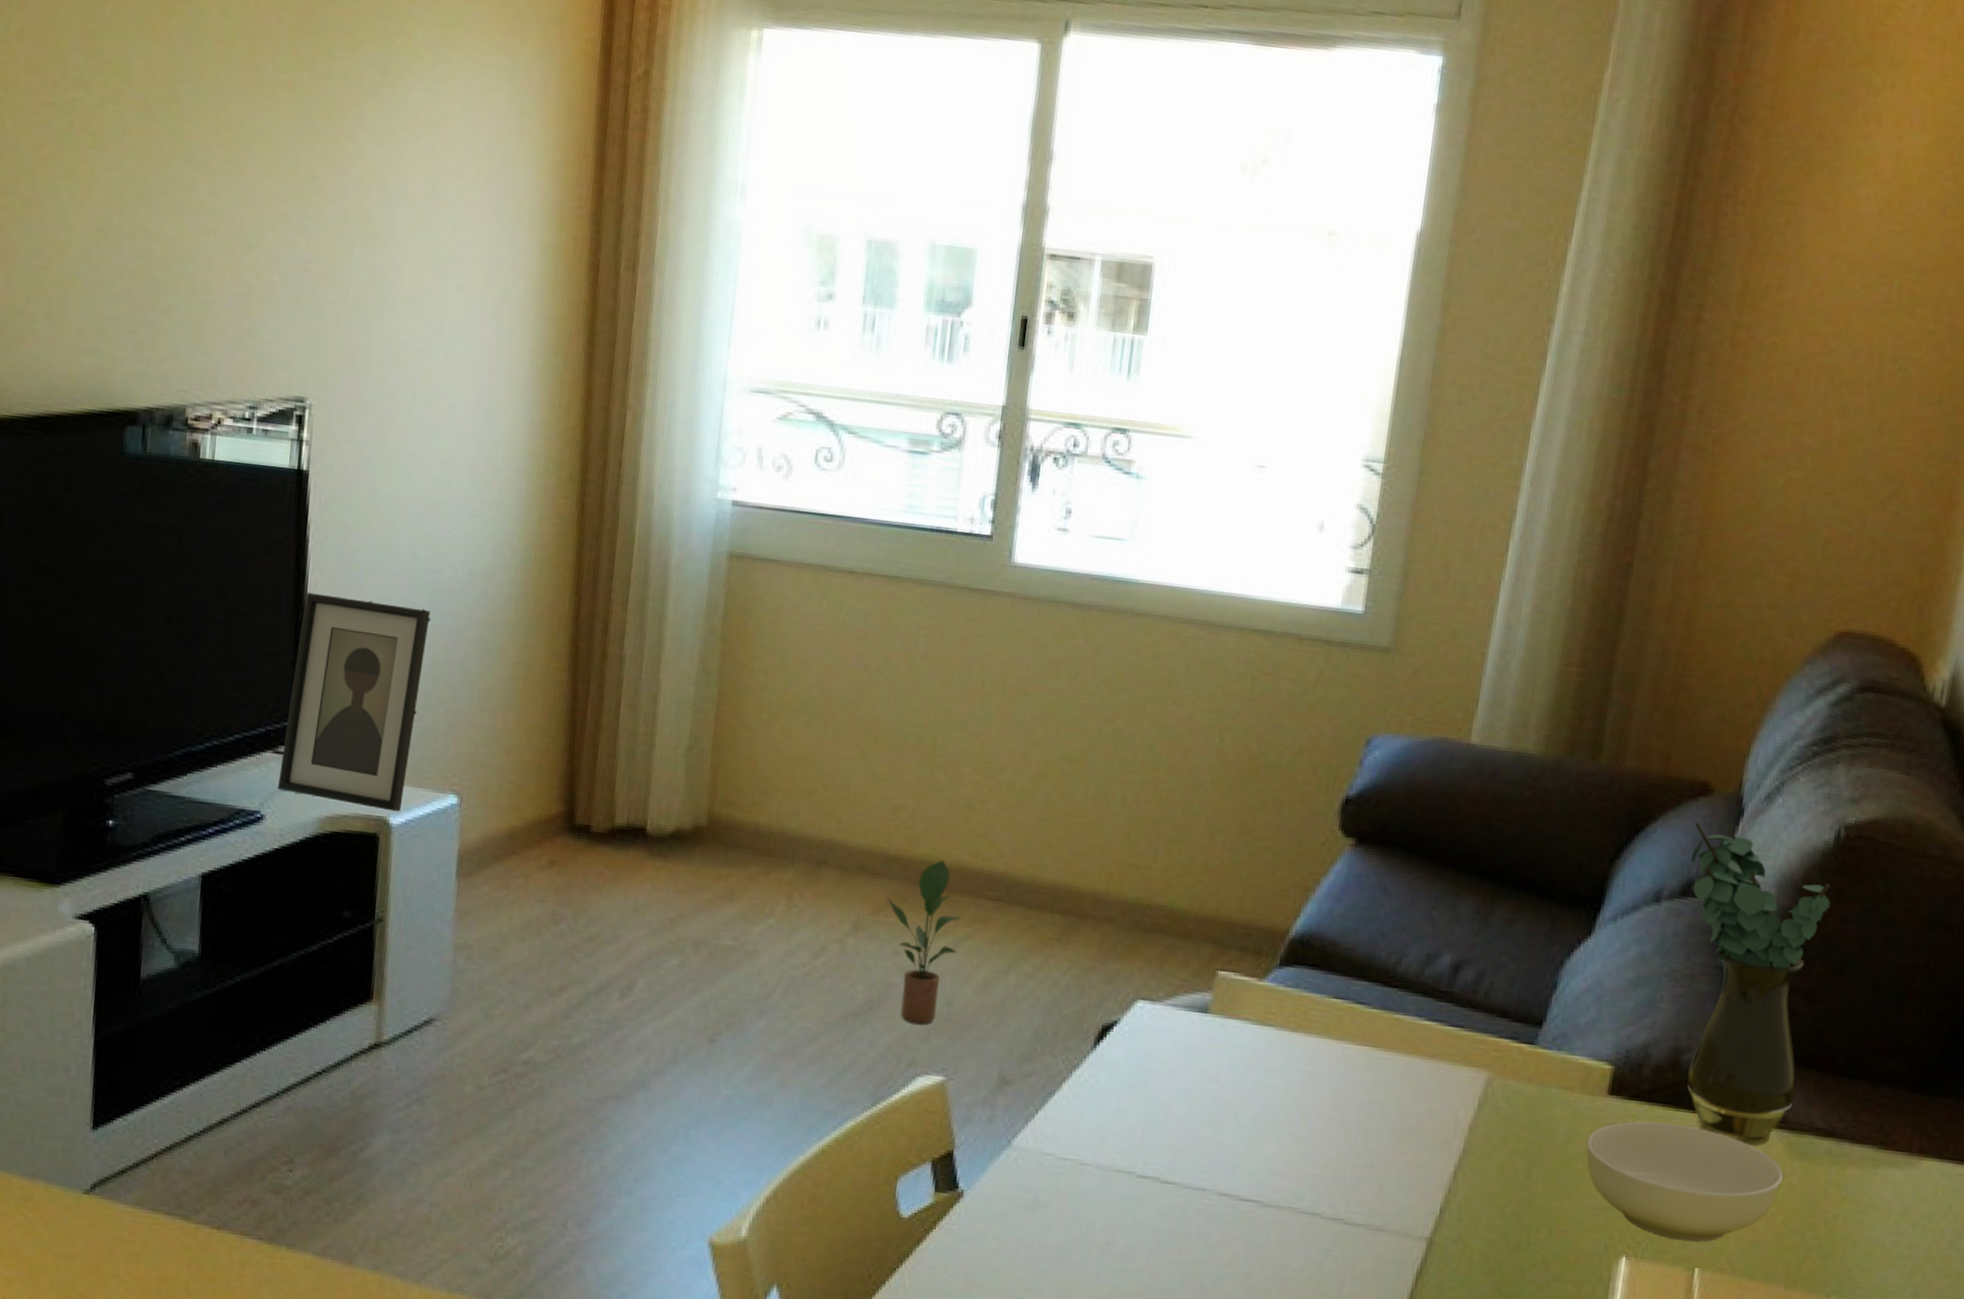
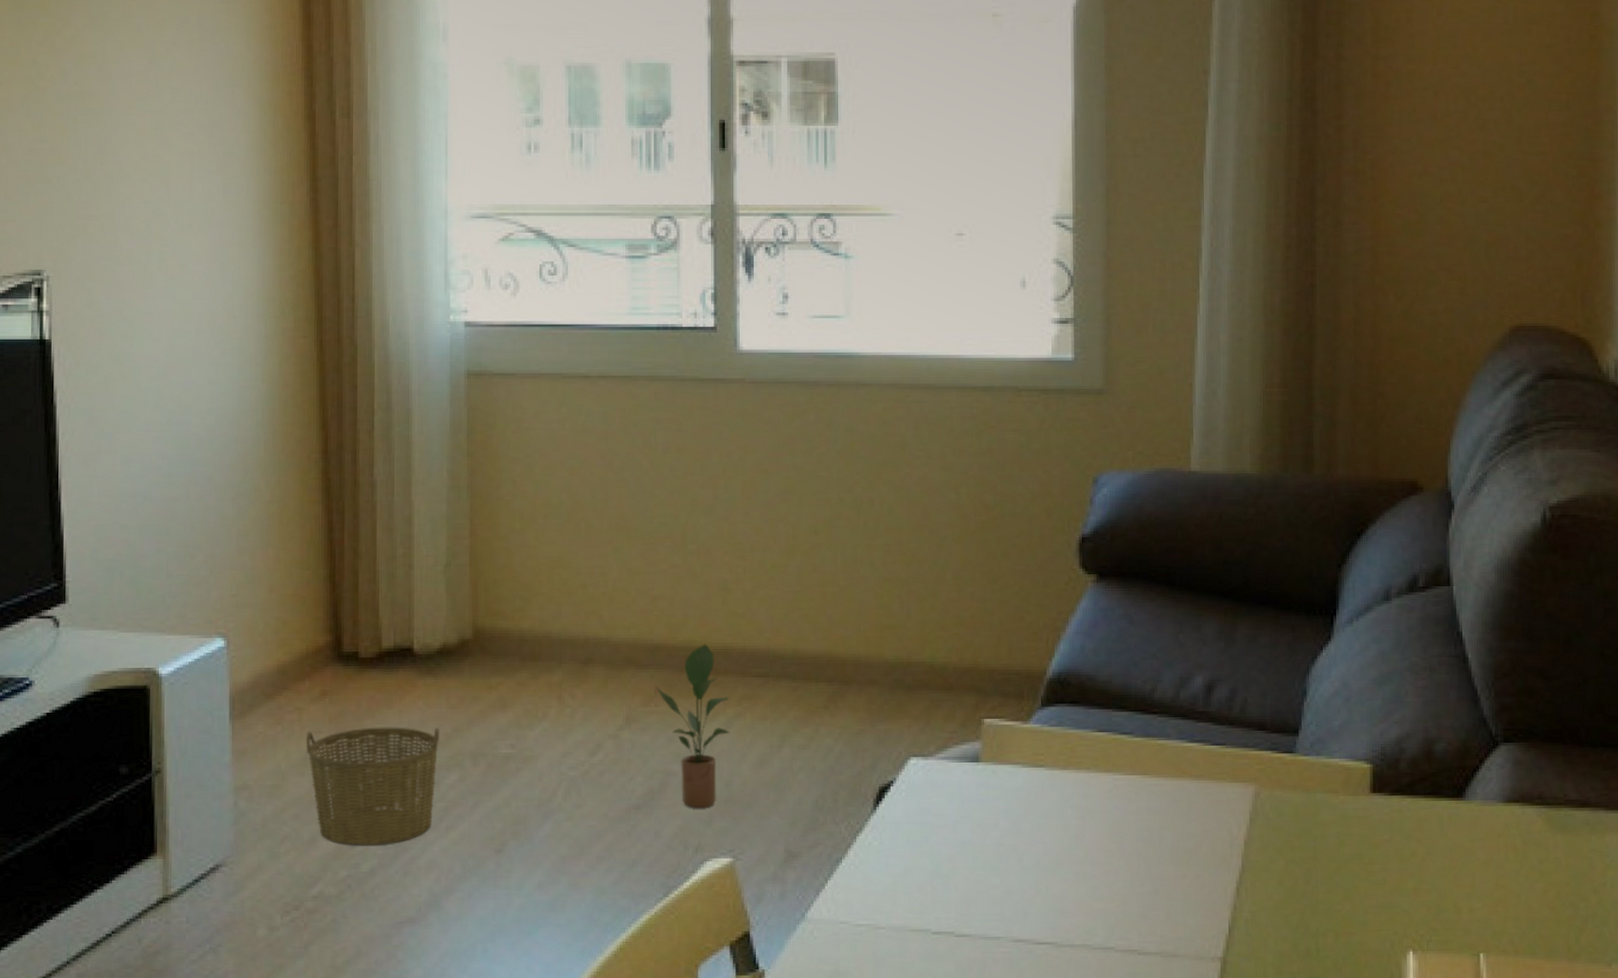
picture frame: present [277,592,431,812] -> none [44,457,183,662]
basket: none [528,898,664,1020] -> present [305,727,439,846]
bowl: present [1586,1121,1784,1242] -> none [1358,813,1548,928]
vase: present [1687,822,1831,1145] -> none [1411,519,1548,825]

